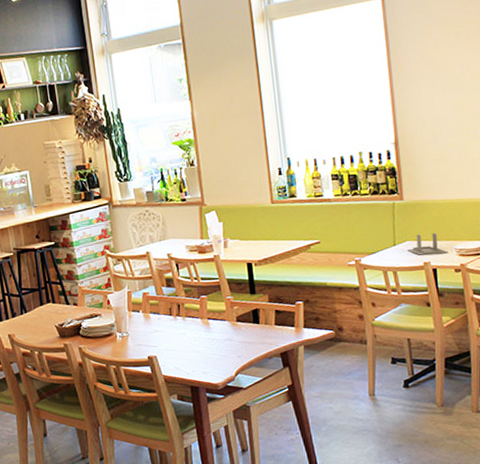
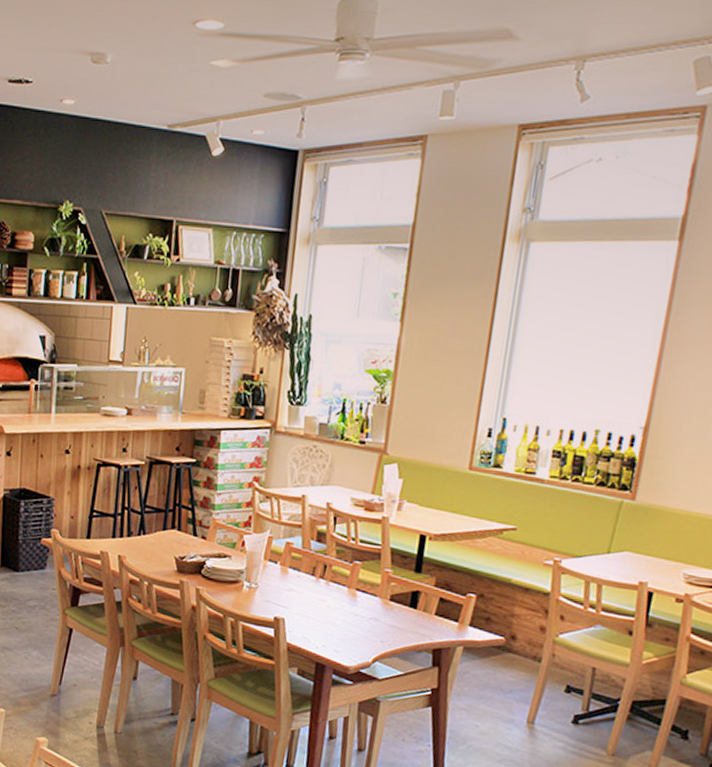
napkin holder: present [407,232,448,256] -> none [623,546,674,577]

